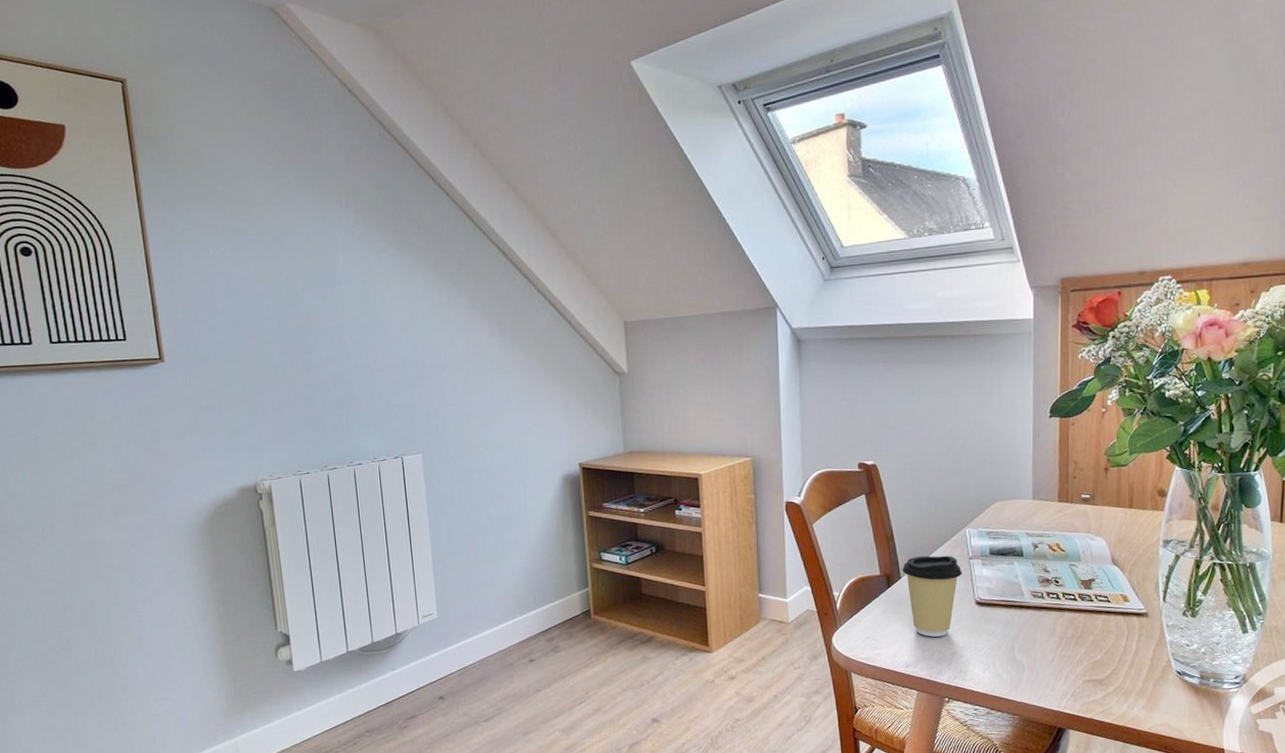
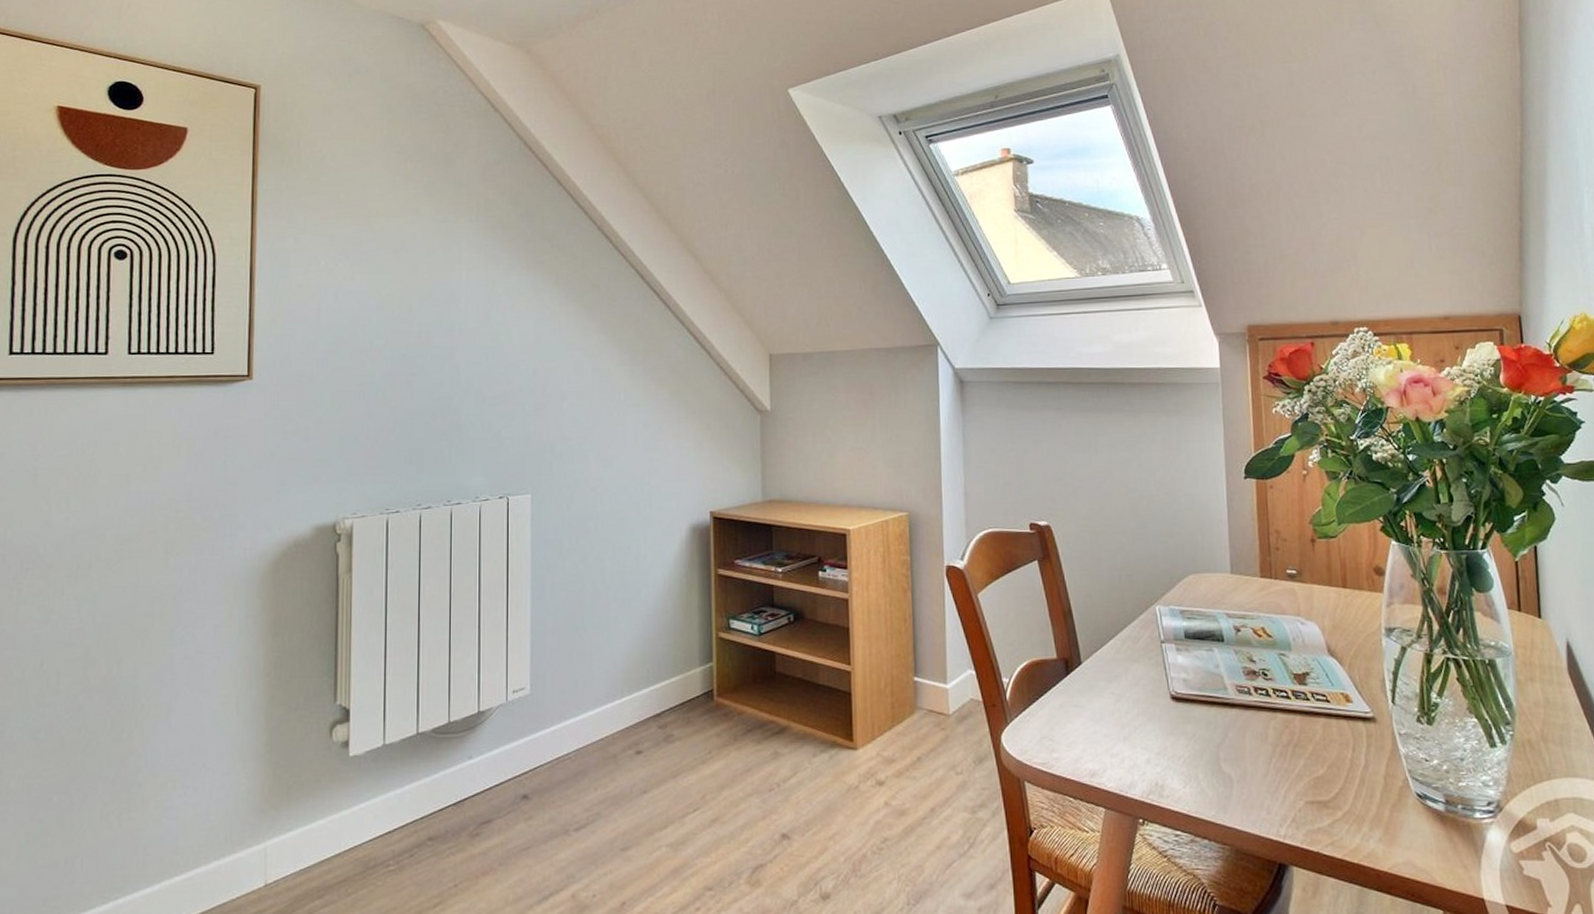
coffee cup: present [902,555,962,637] -> none [1083,636,1153,739]

